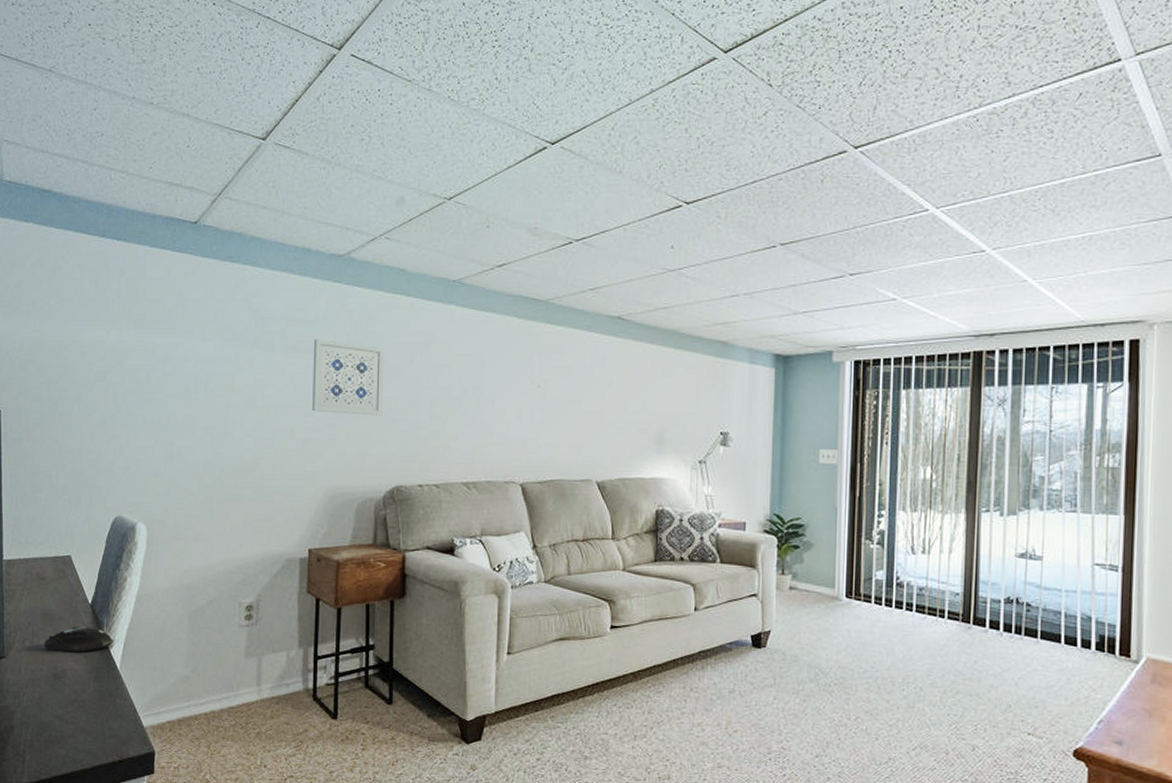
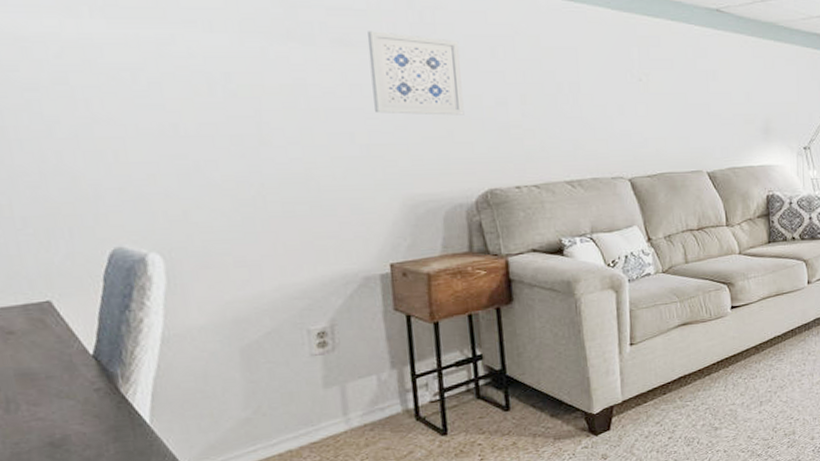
computer mouse: present [43,626,114,652] -> none [26,381,137,416]

